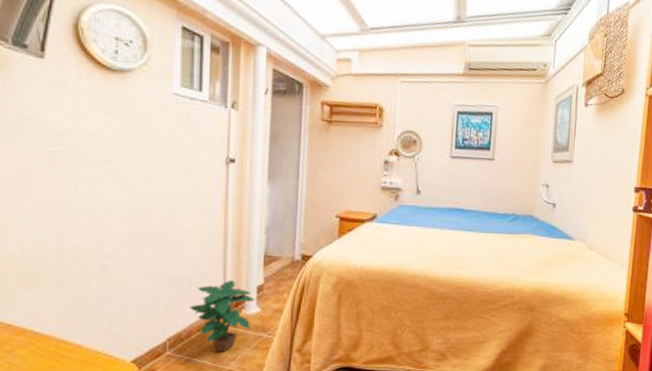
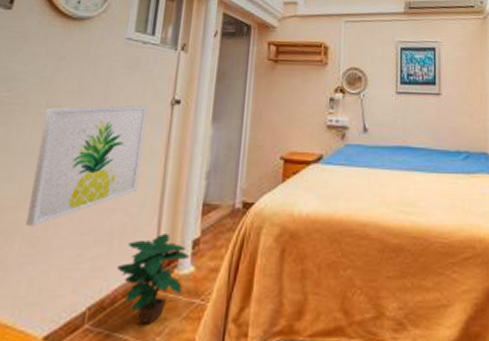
wall art: none [99,163,203,273] -> present [26,105,148,227]

